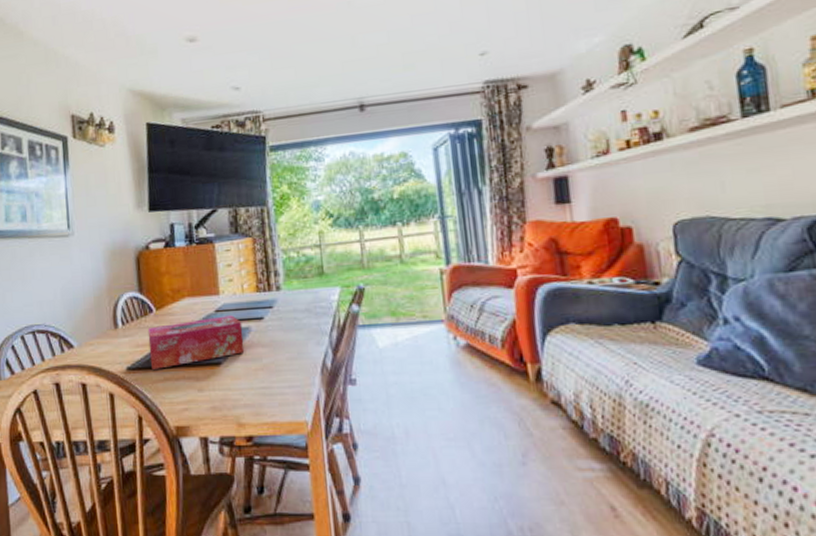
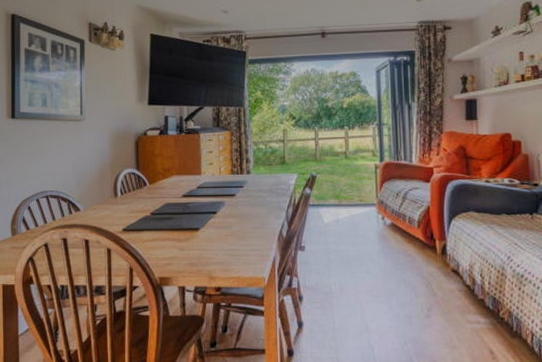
tissue box: present [147,315,245,370] -> none [141,192,219,231]

